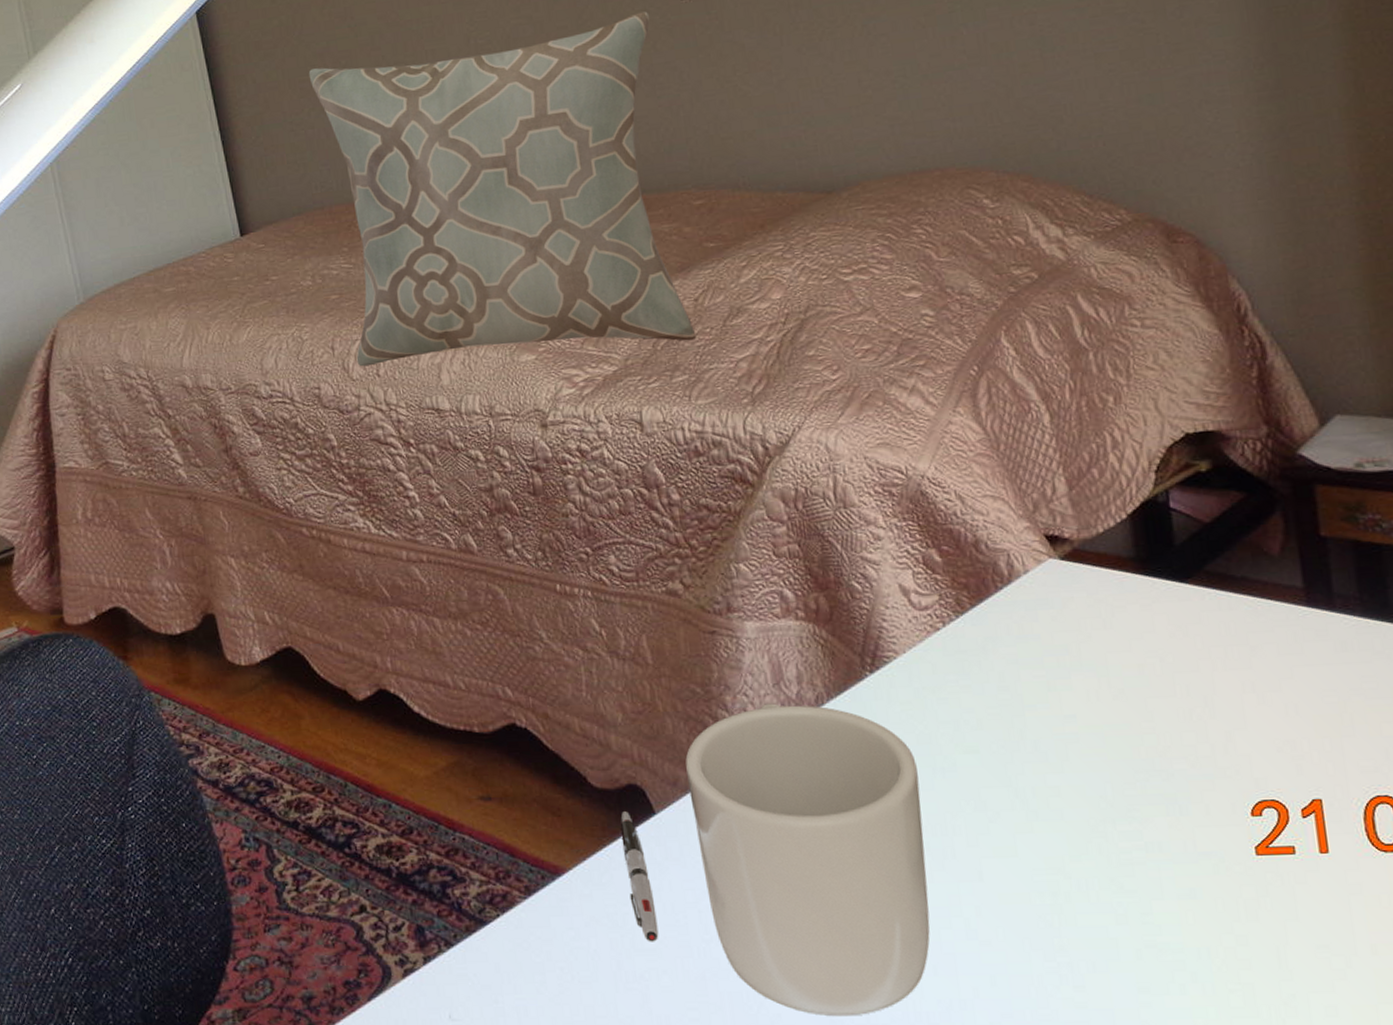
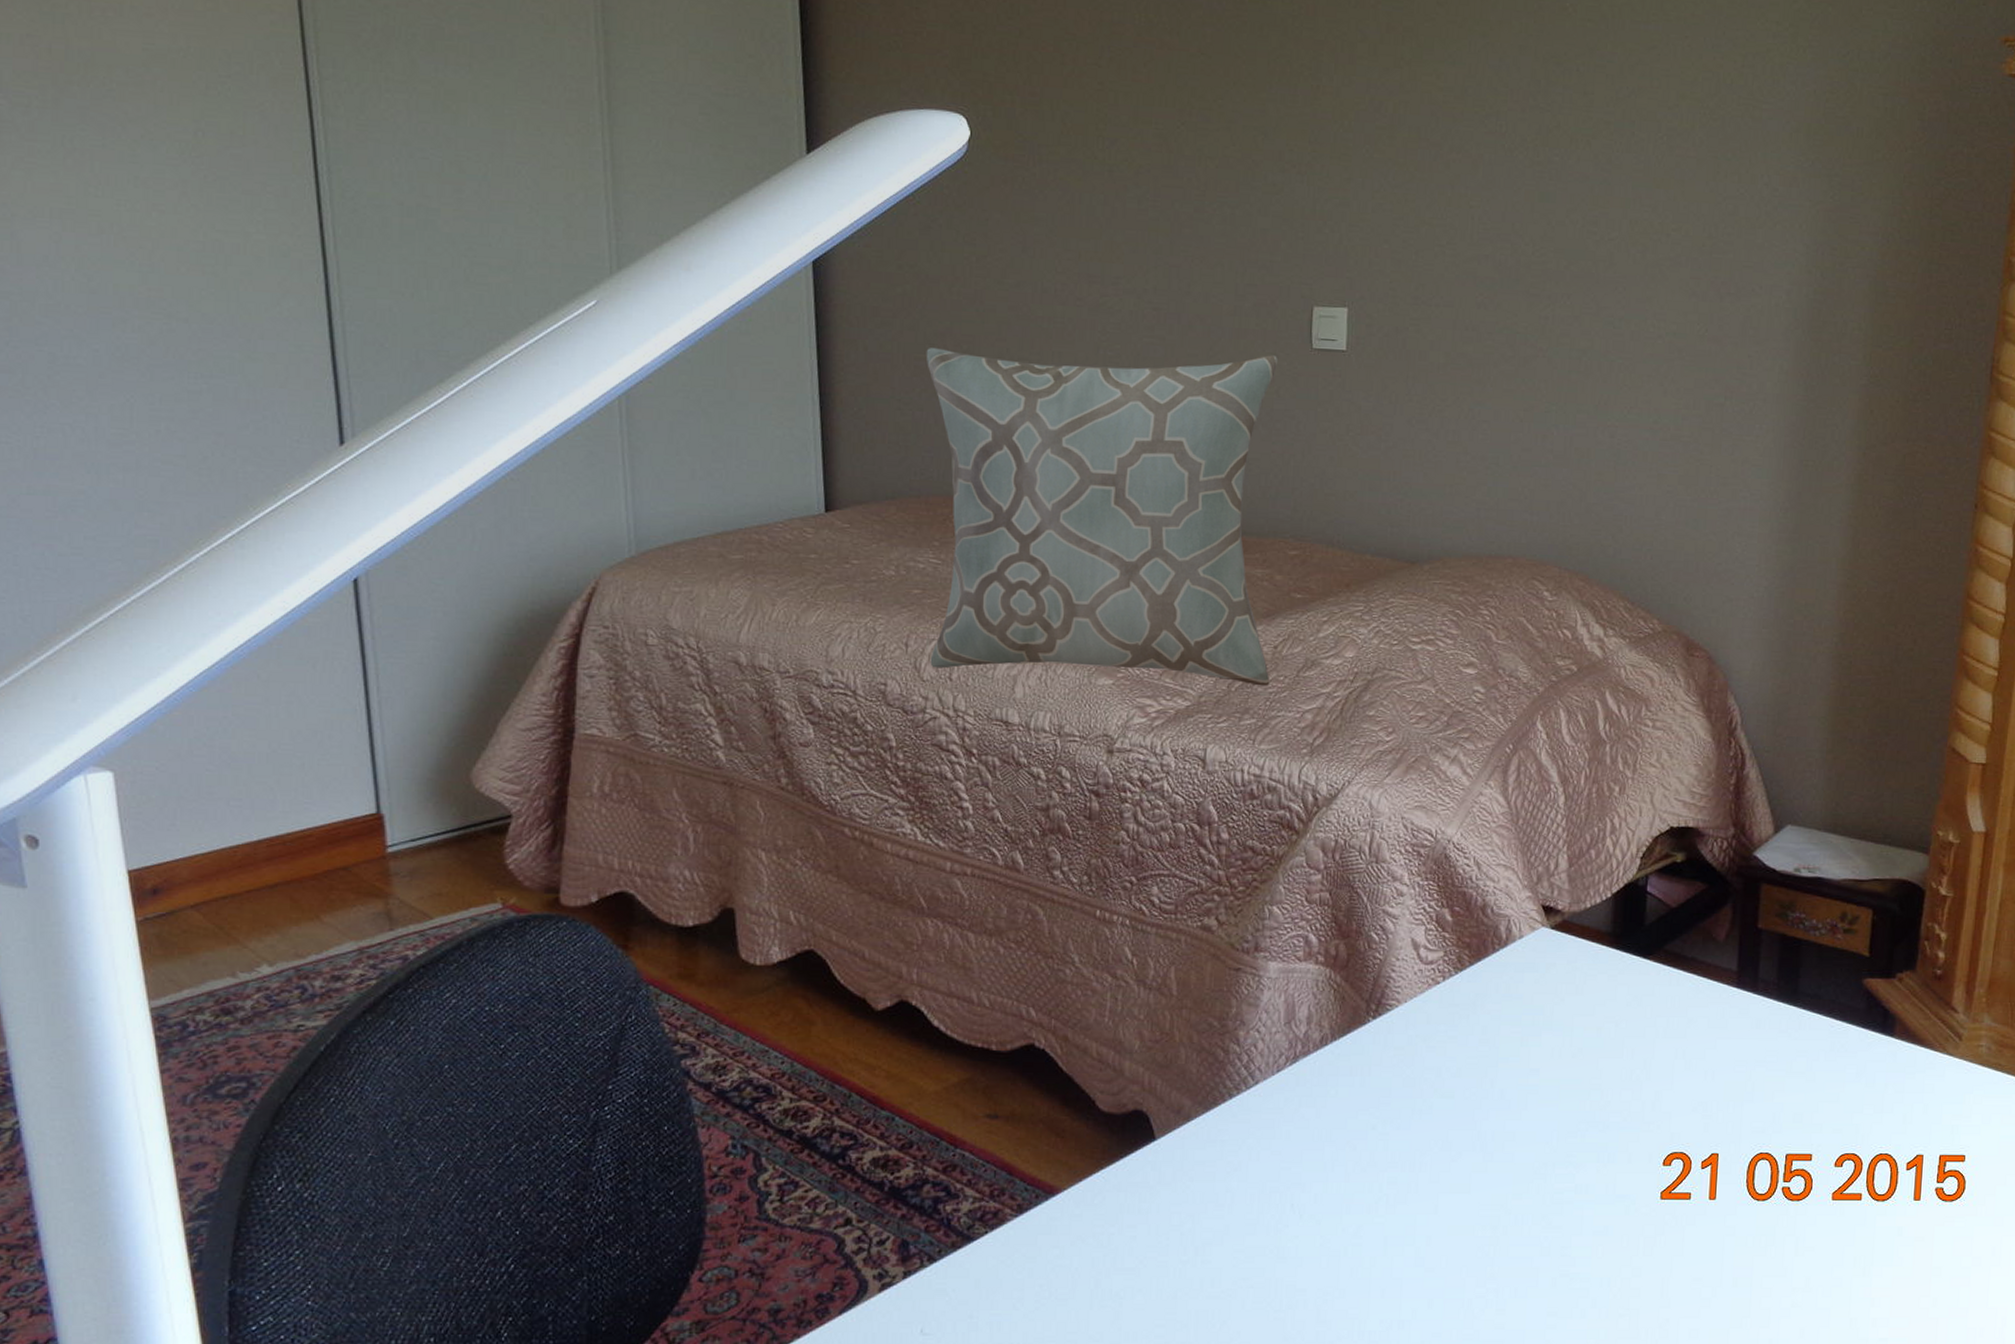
pen: present [620,810,659,942] -> none [1118,1135,1141,1262]
mug: present [685,703,930,1017] -> none [1190,1041,1399,1335]

